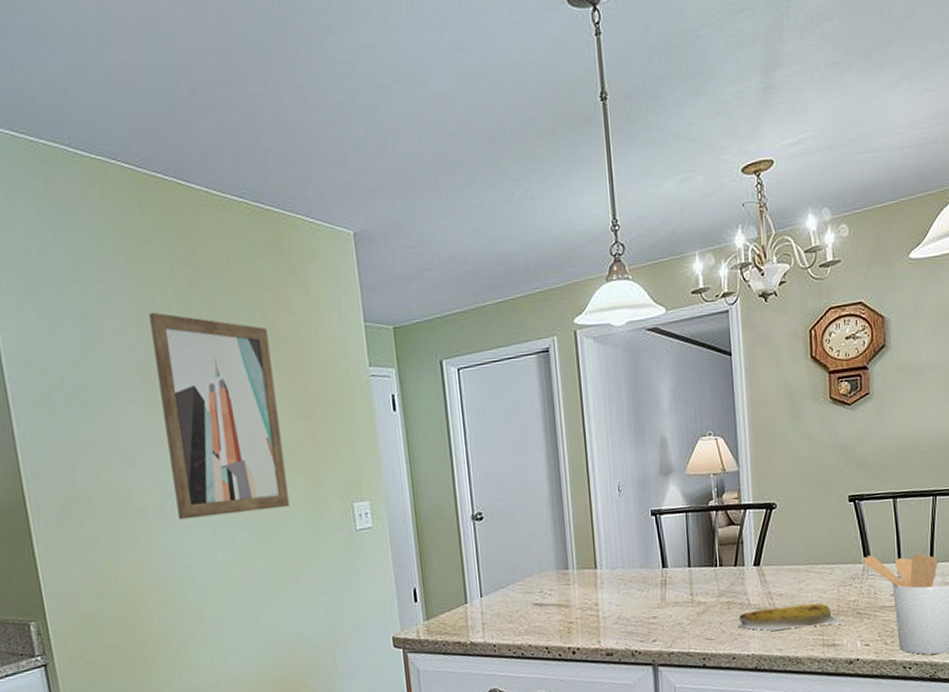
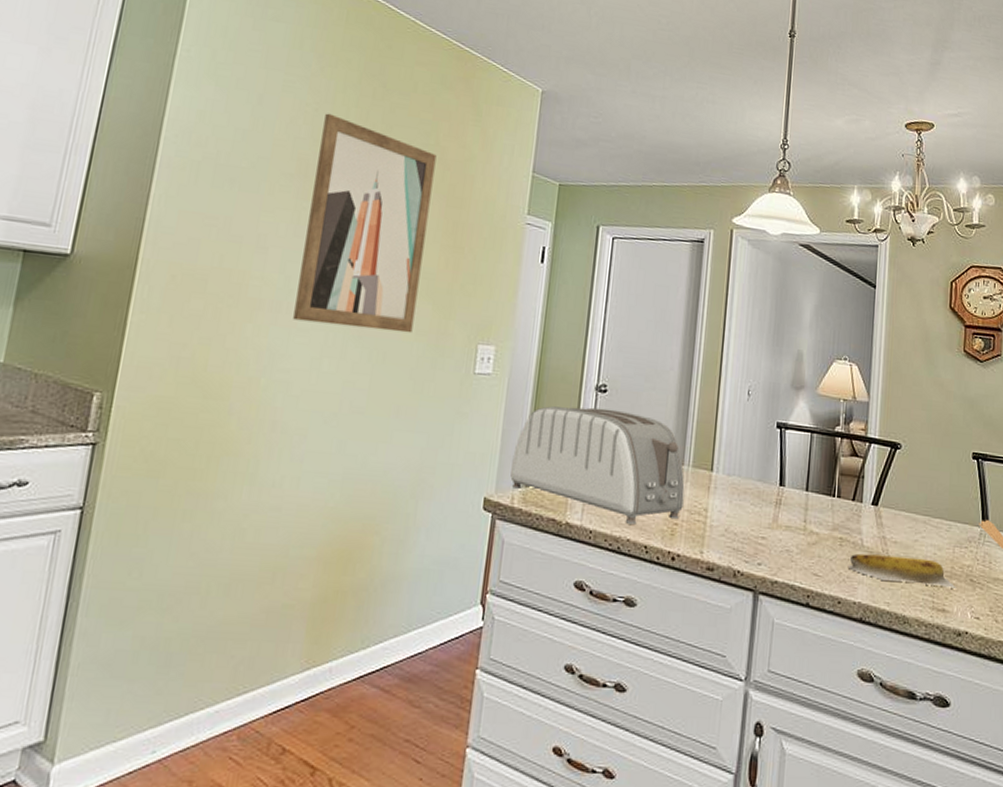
toaster: none [409,532,575,632] -> present [510,406,685,524]

